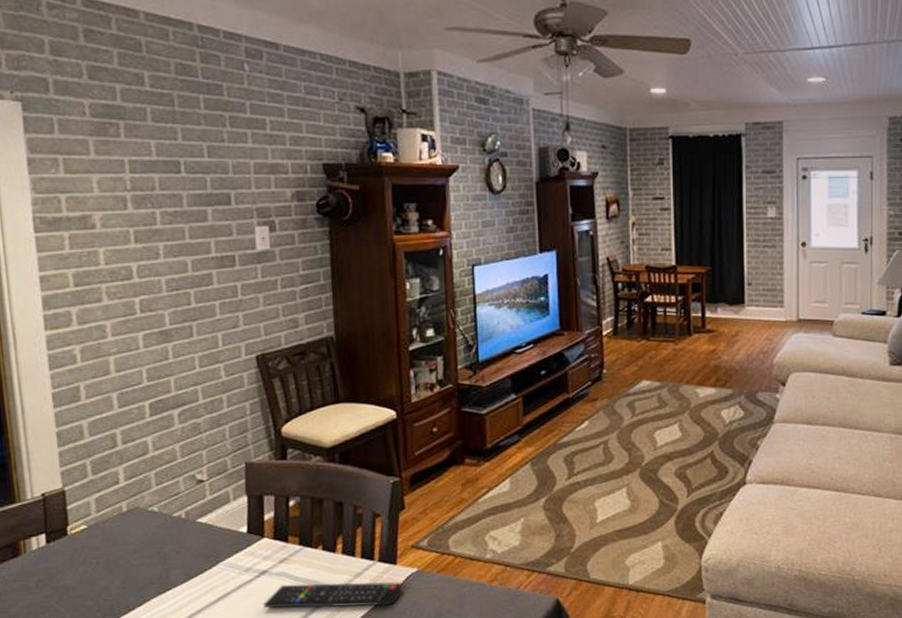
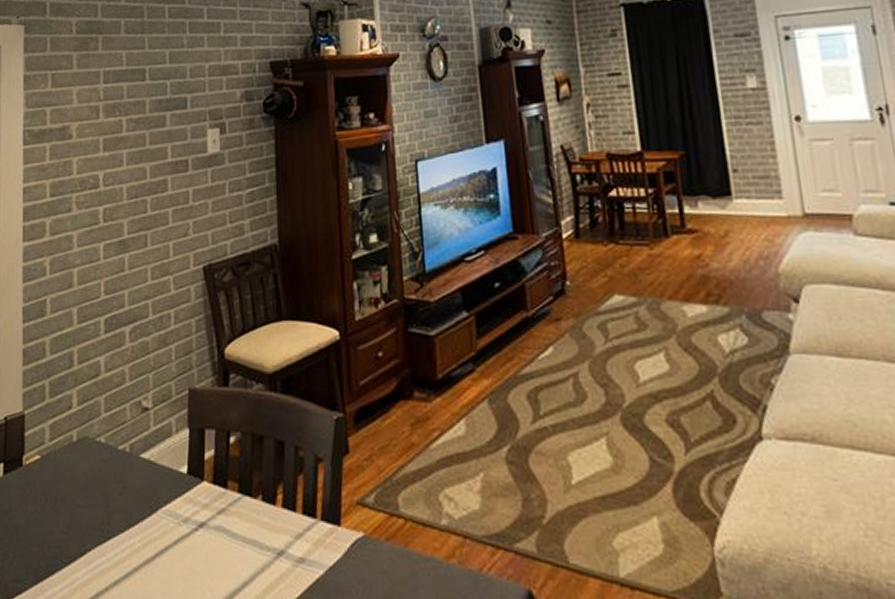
remote control: present [262,582,402,609] -> none [199,542,347,580]

